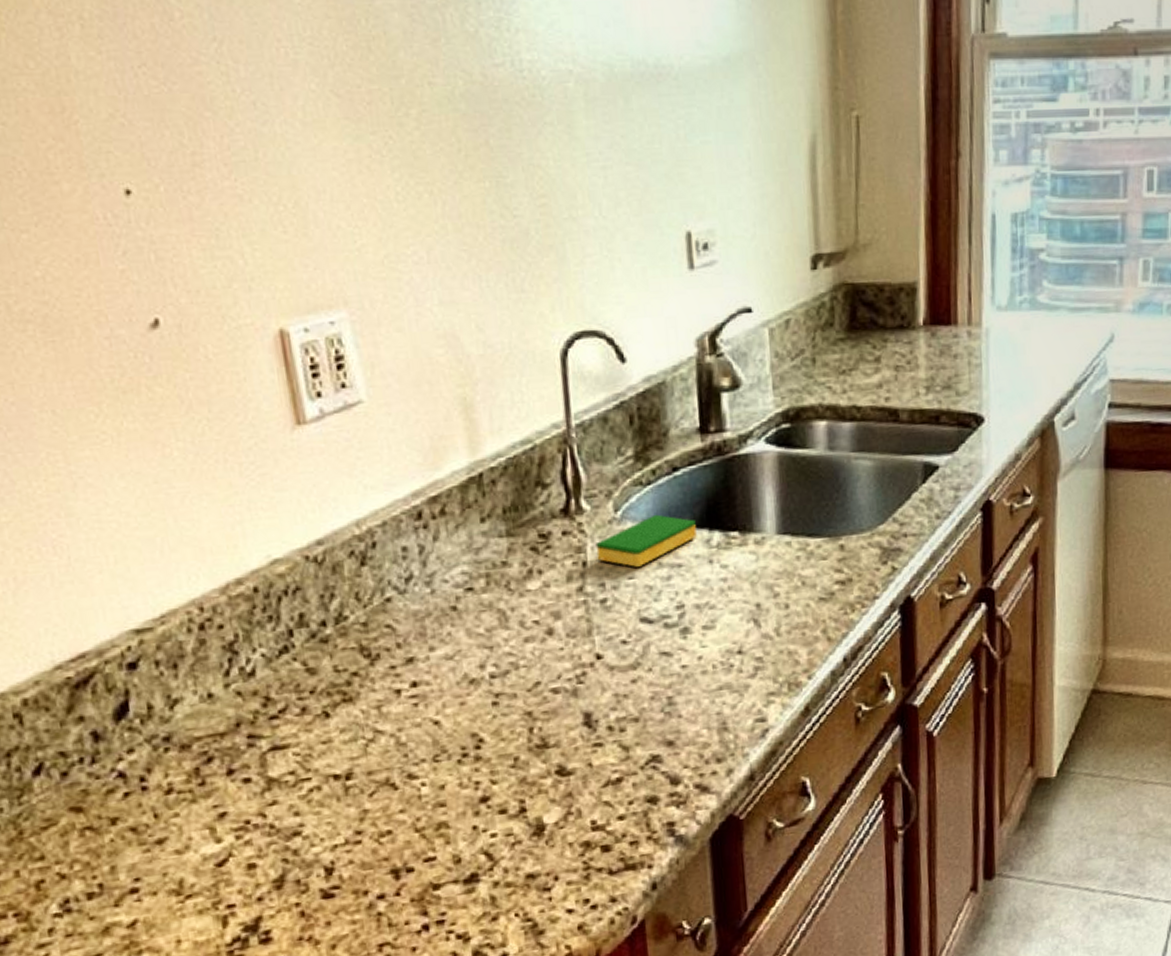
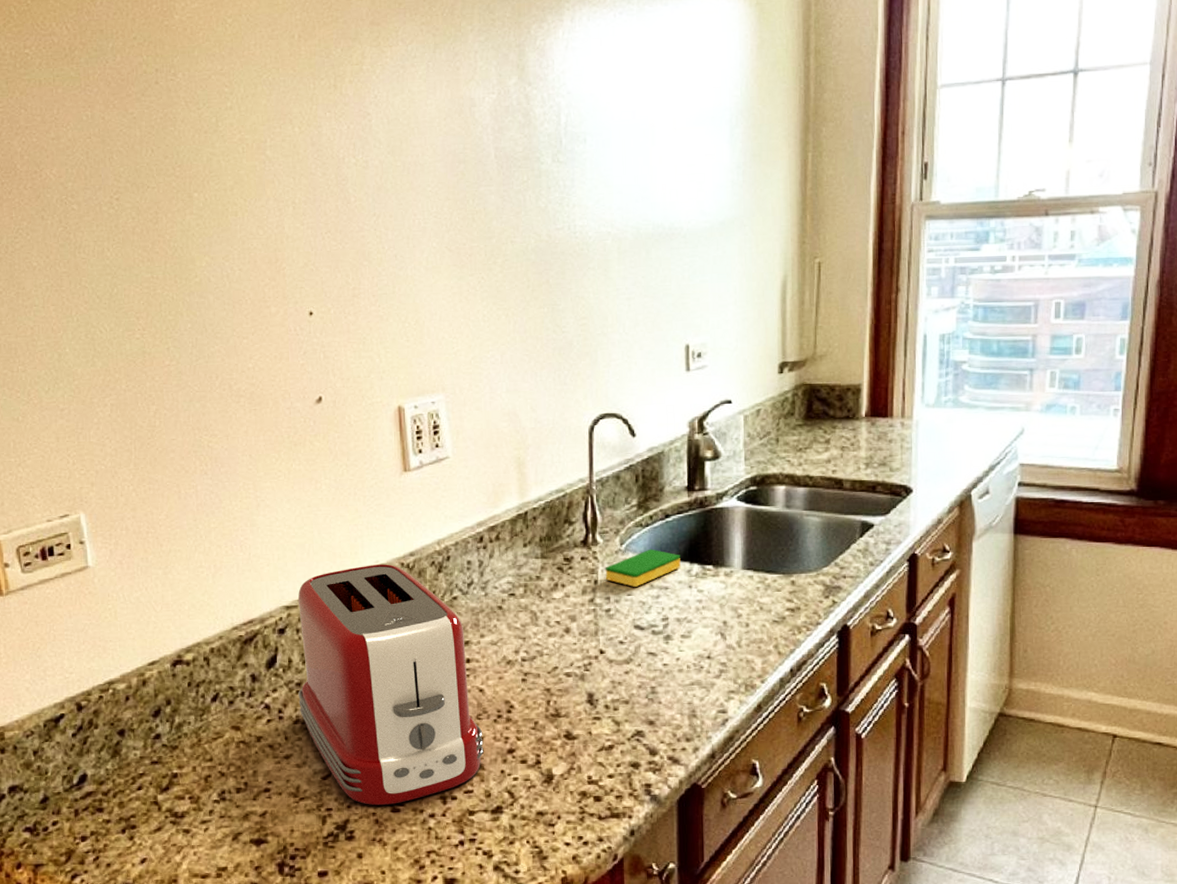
toaster: none [152,558,447,894] -> present [298,564,484,805]

